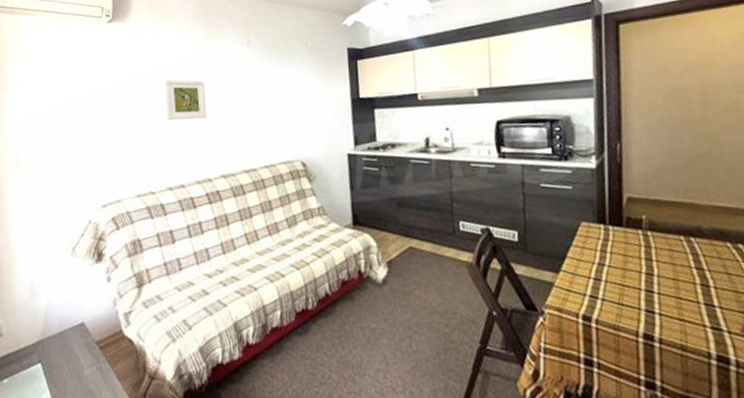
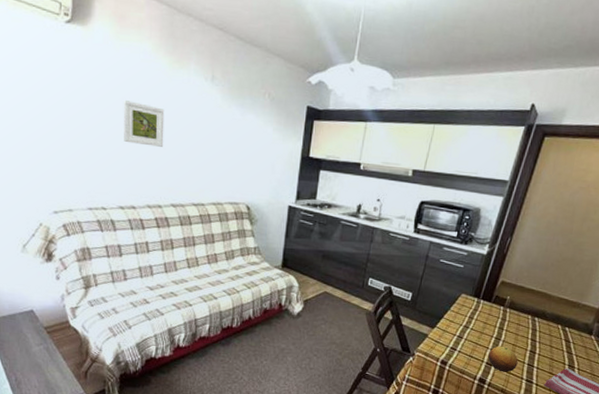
fruit: none [644,283,691,321] -> present [488,346,518,373]

